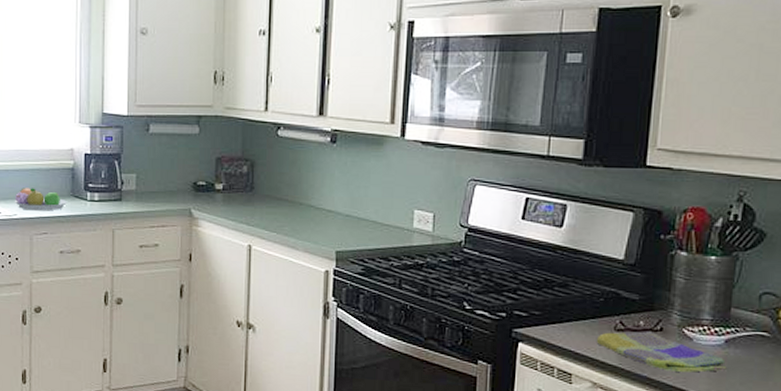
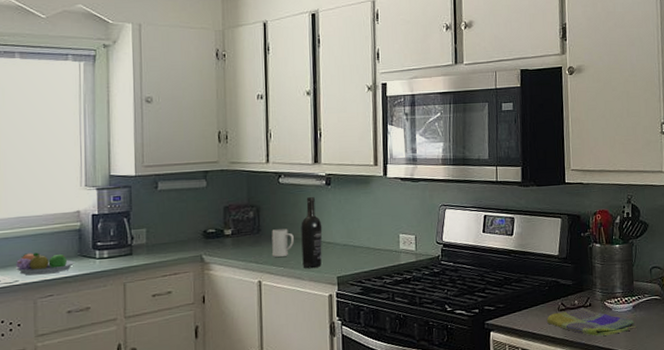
mug: none [265,189,290,221] -> present [272,229,294,257]
wine bottle: none [298,154,323,237] -> present [301,196,323,268]

